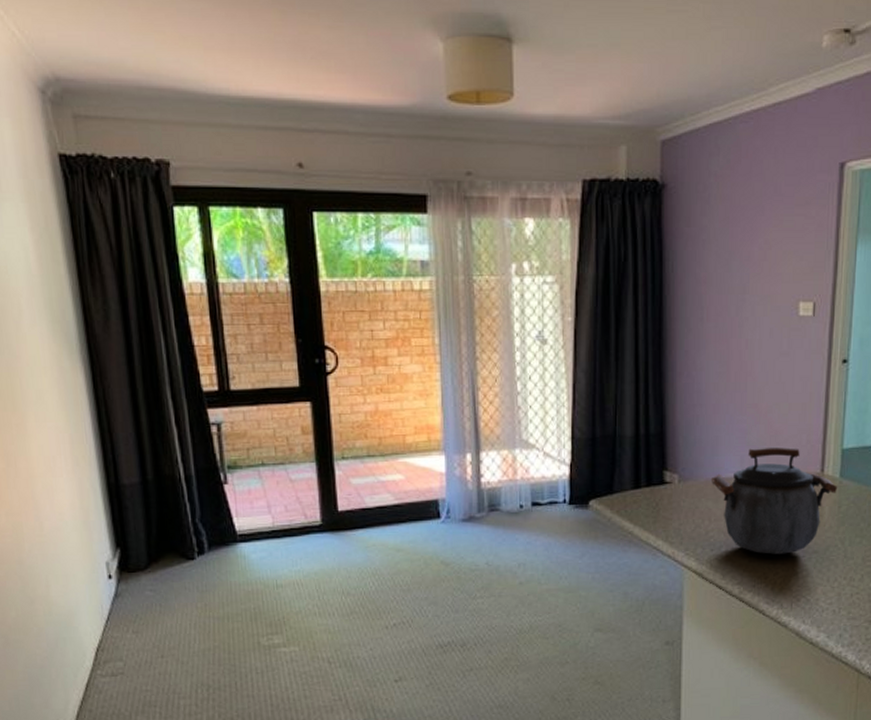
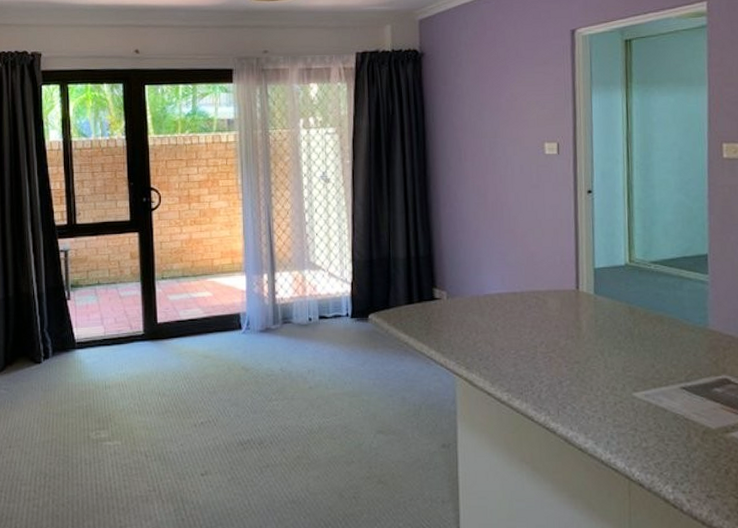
kettle: present [710,446,838,554] -> none [475,266,593,364]

